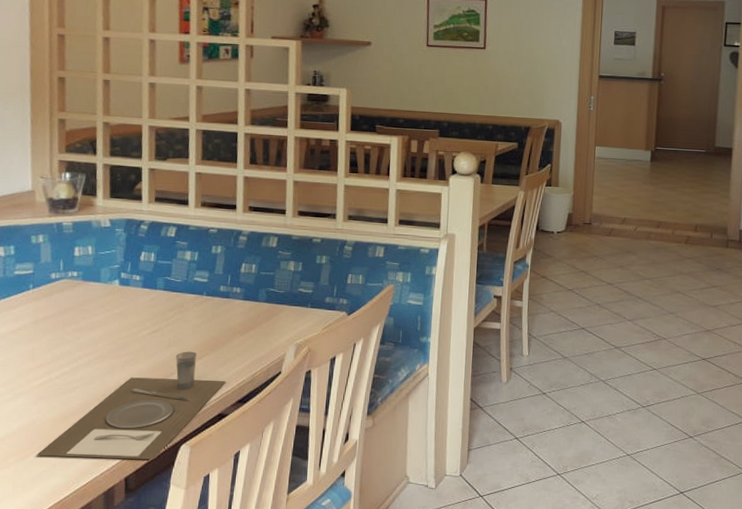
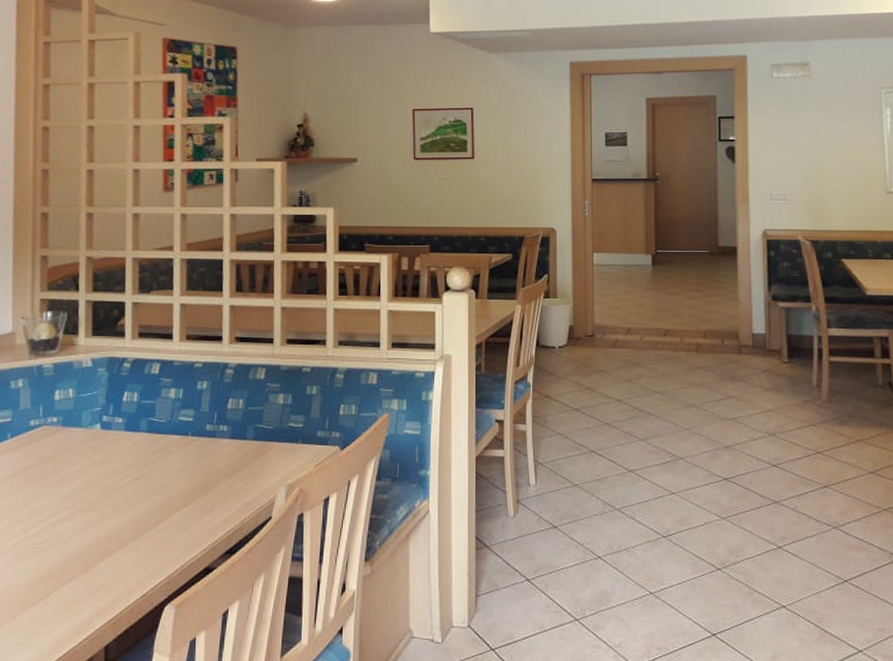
place setting: present [36,351,226,460] -> none [10,499,213,626]

